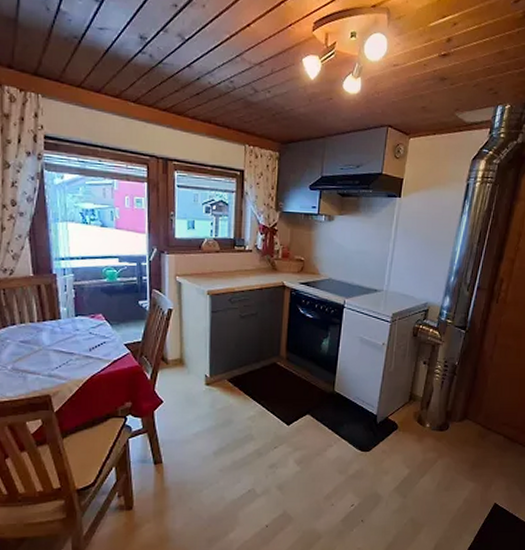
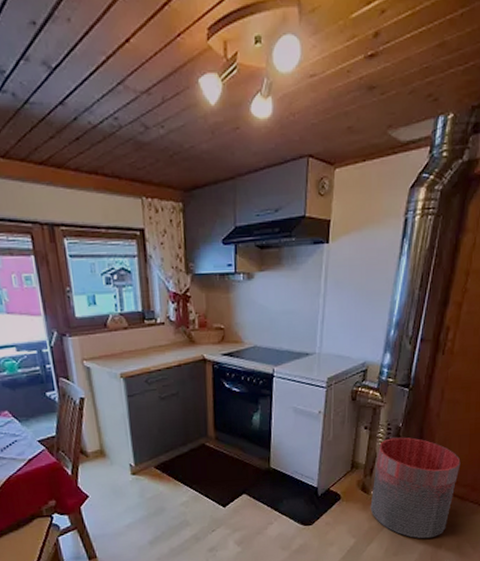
trash can: none [425,375,511,477] -> present [370,437,461,539]

